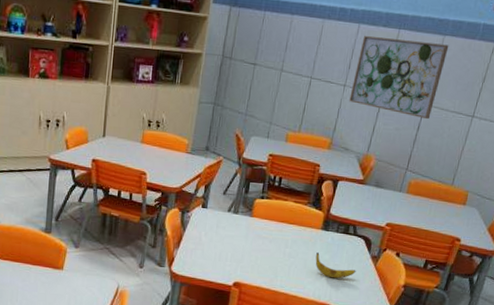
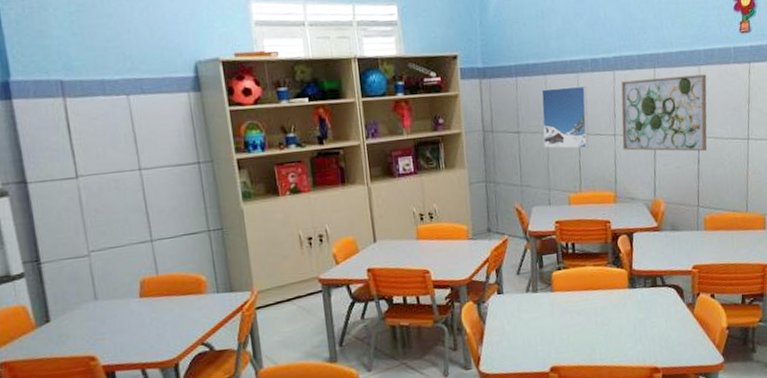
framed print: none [275,28,330,92] -> present [541,85,589,149]
banana: present [315,253,356,279] -> none [629,314,675,338]

